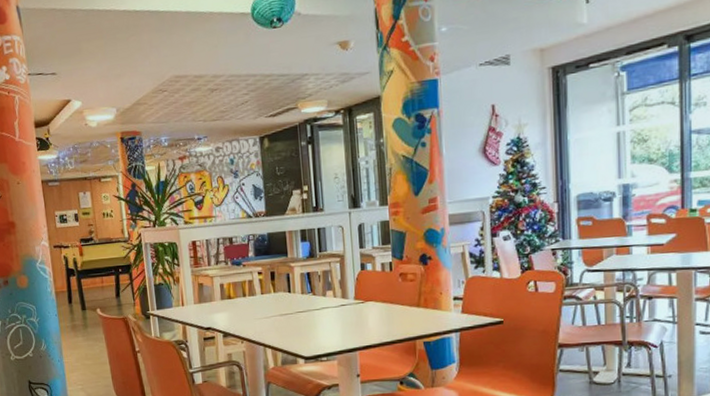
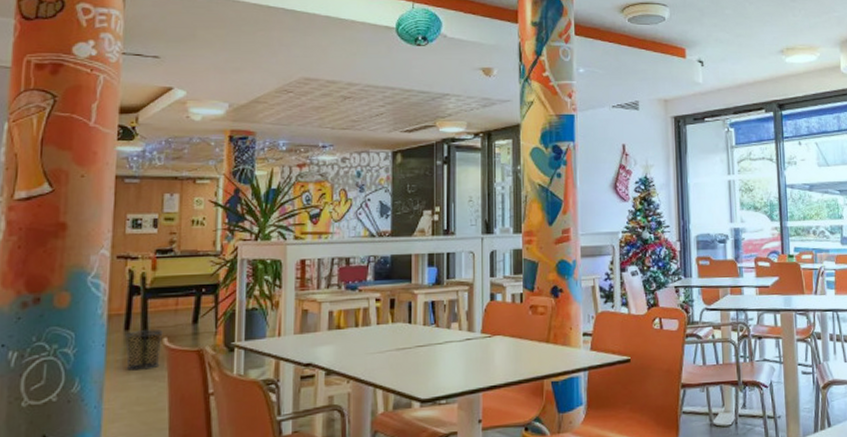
waste bin: none [70,302,97,334] -> present [125,329,163,371]

